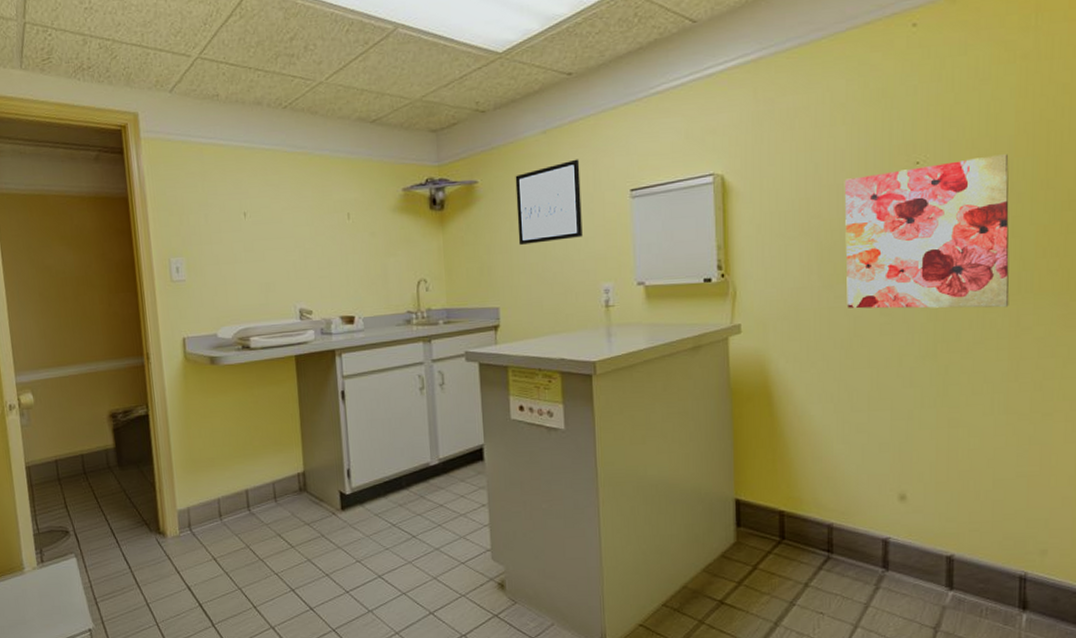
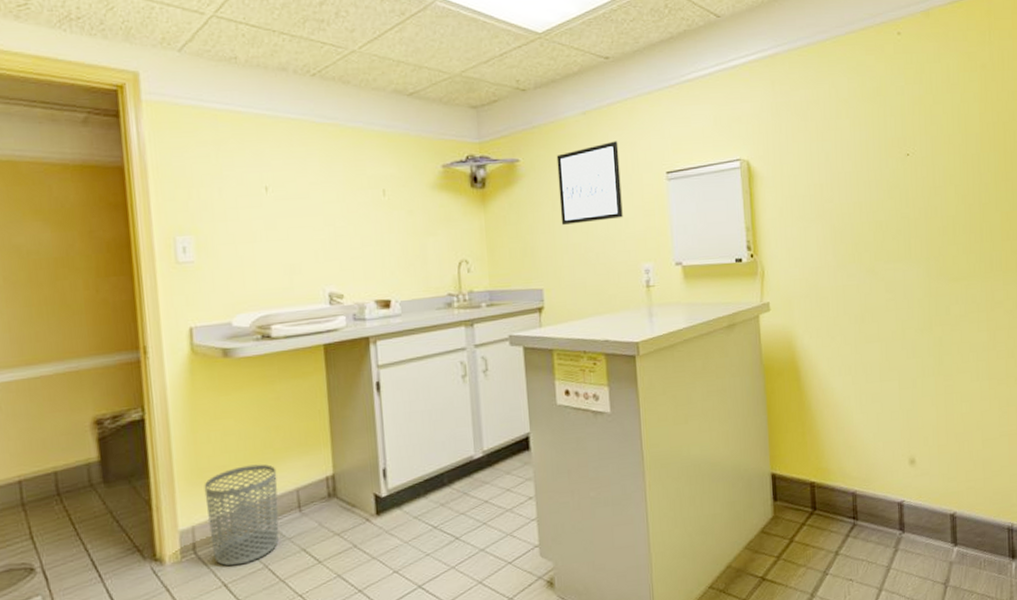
waste bin: none [196,458,258,544] -> present [204,464,279,566]
wall art: present [844,154,1010,309] -> none [850,149,985,287]

